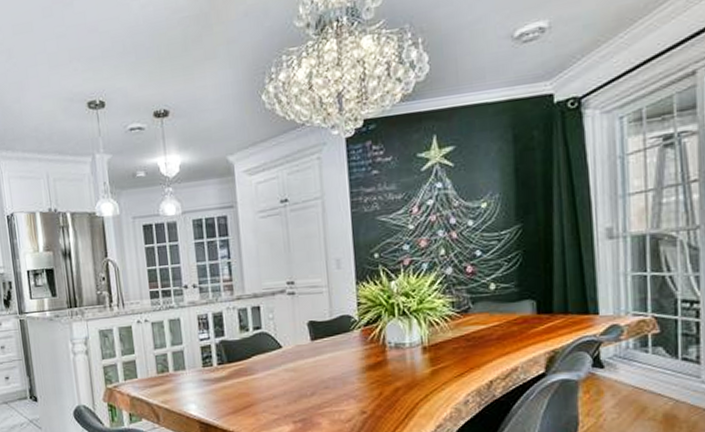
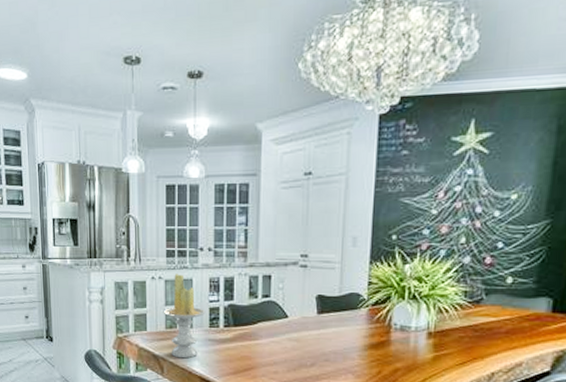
candle: none [152,314,197,404] -> present [163,274,206,359]

